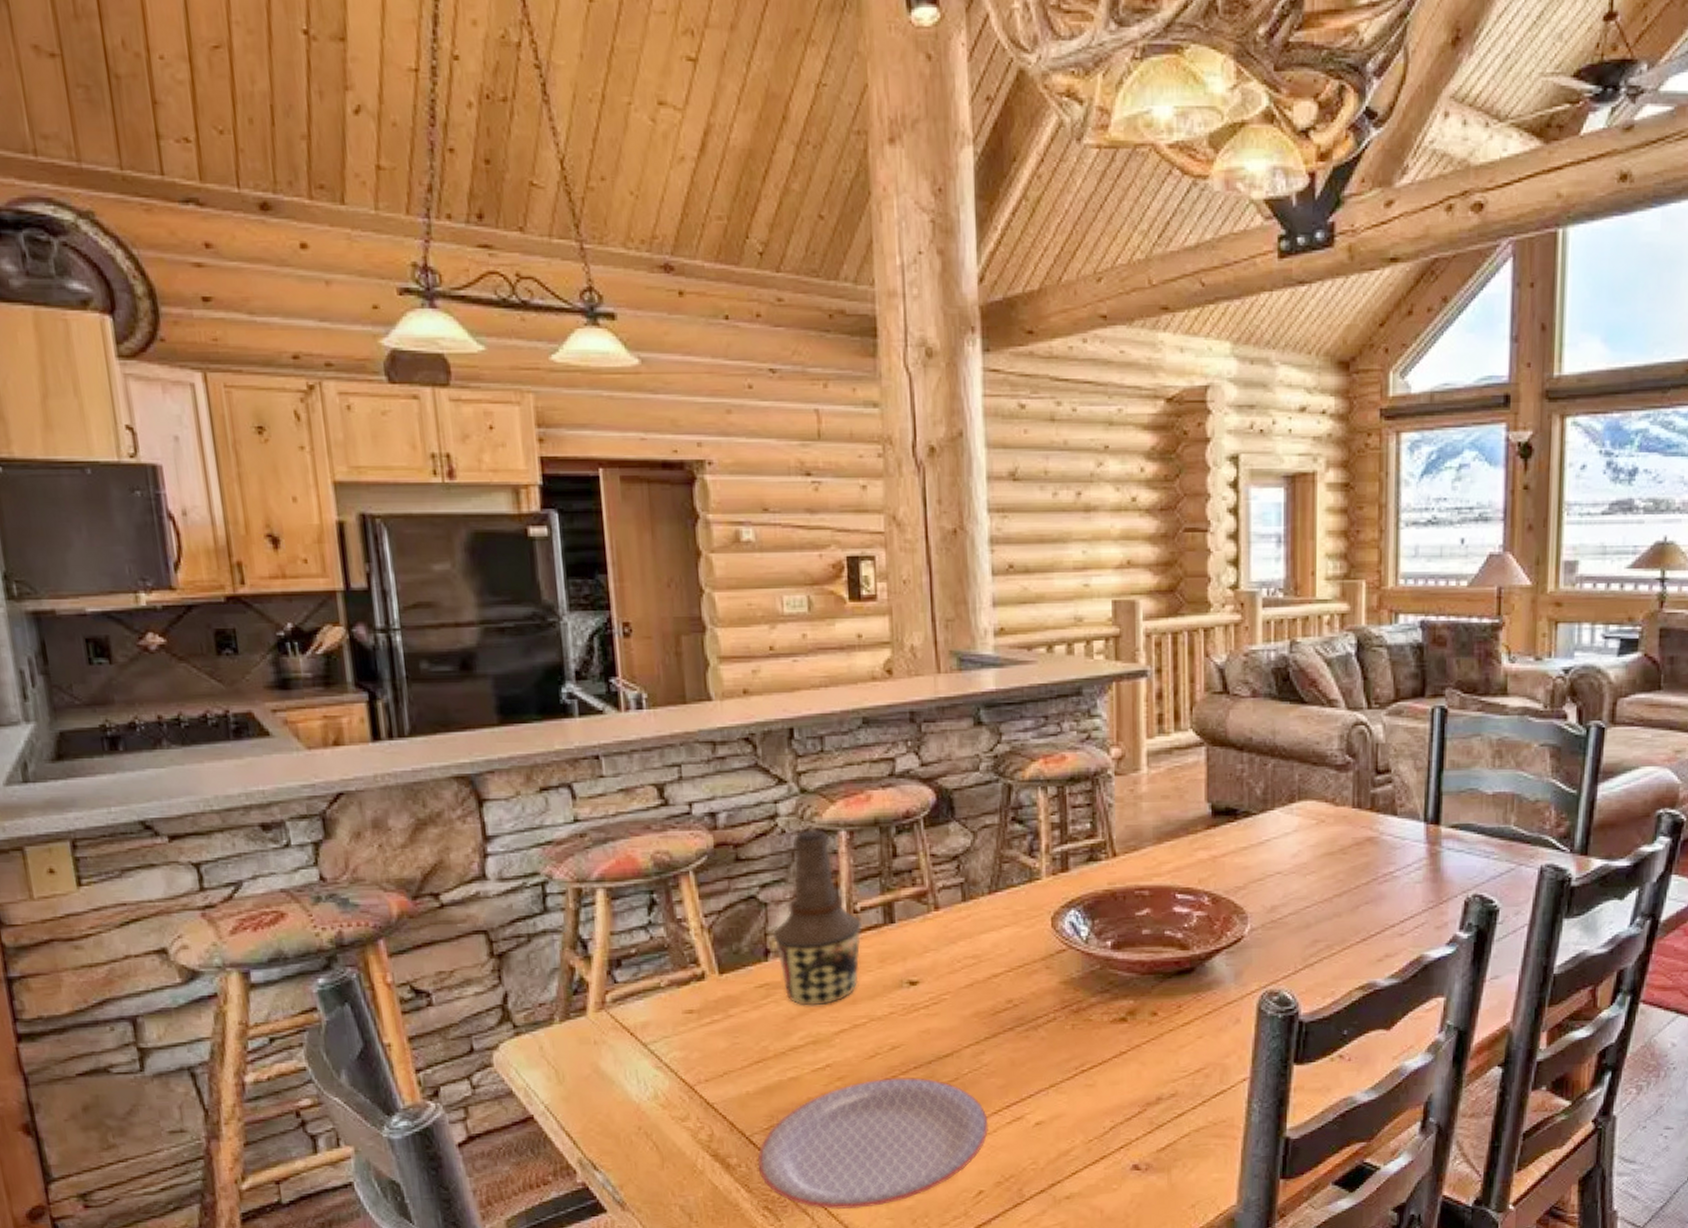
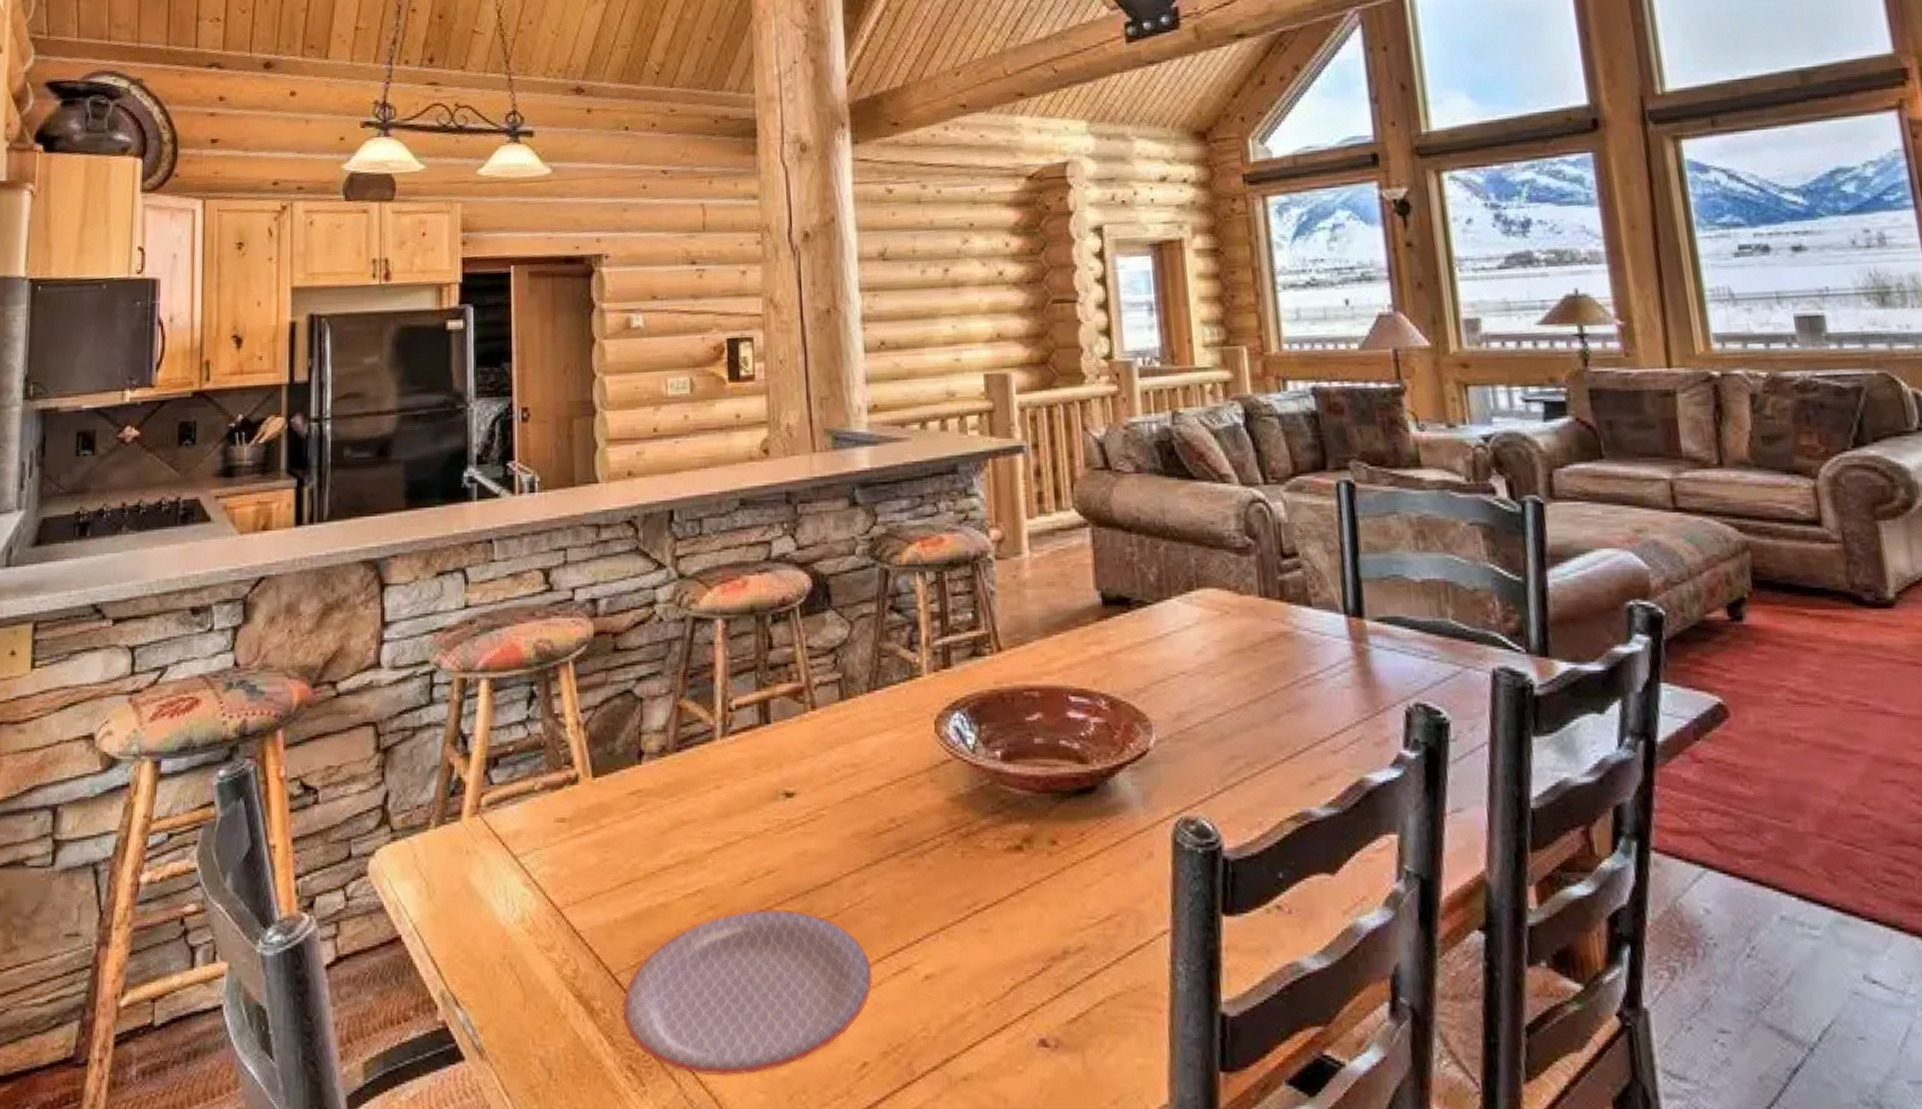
bottle: present [772,829,863,1006] -> none [646,617,738,818]

